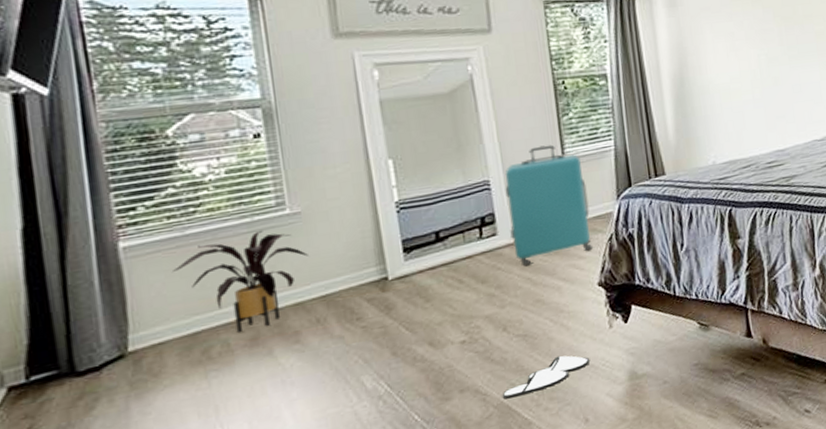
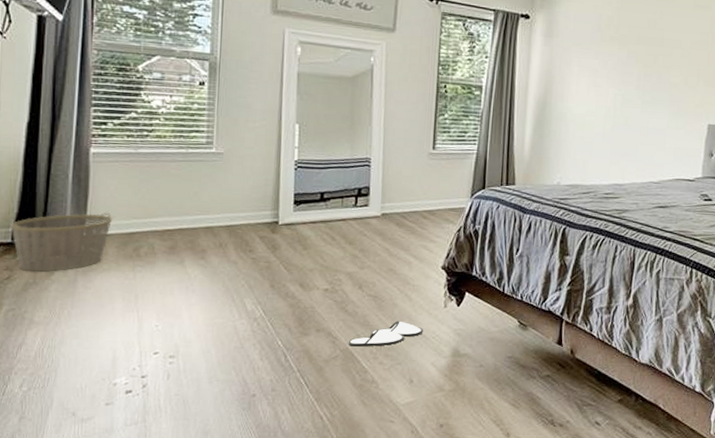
basket: none [20,316,167,414] -> present [9,213,113,272]
house plant: present [173,230,308,334] -> none [124,161,223,241]
suitcase: present [505,144,593,267] -> none [379,137,448,238]

